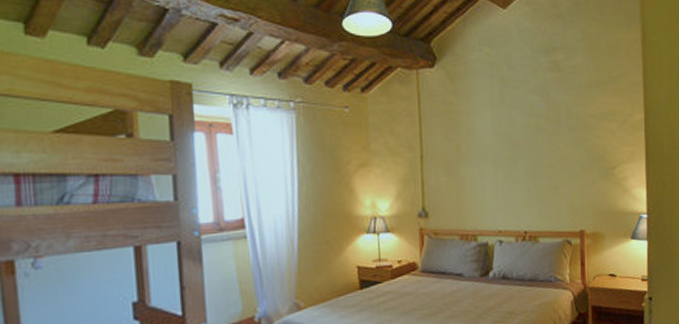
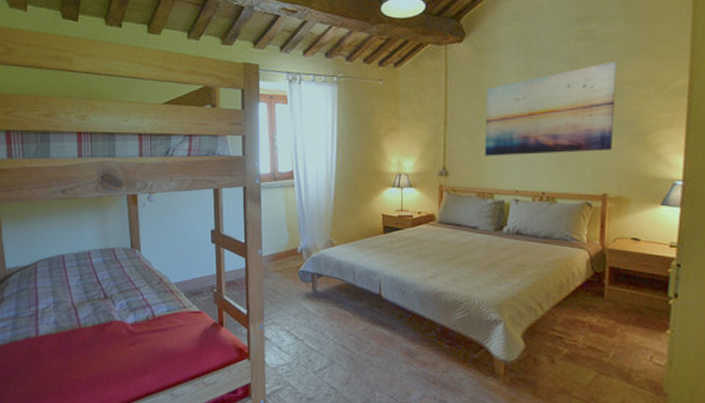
wall art: none [462,94,585,194] -> present [485,61,617,156]

